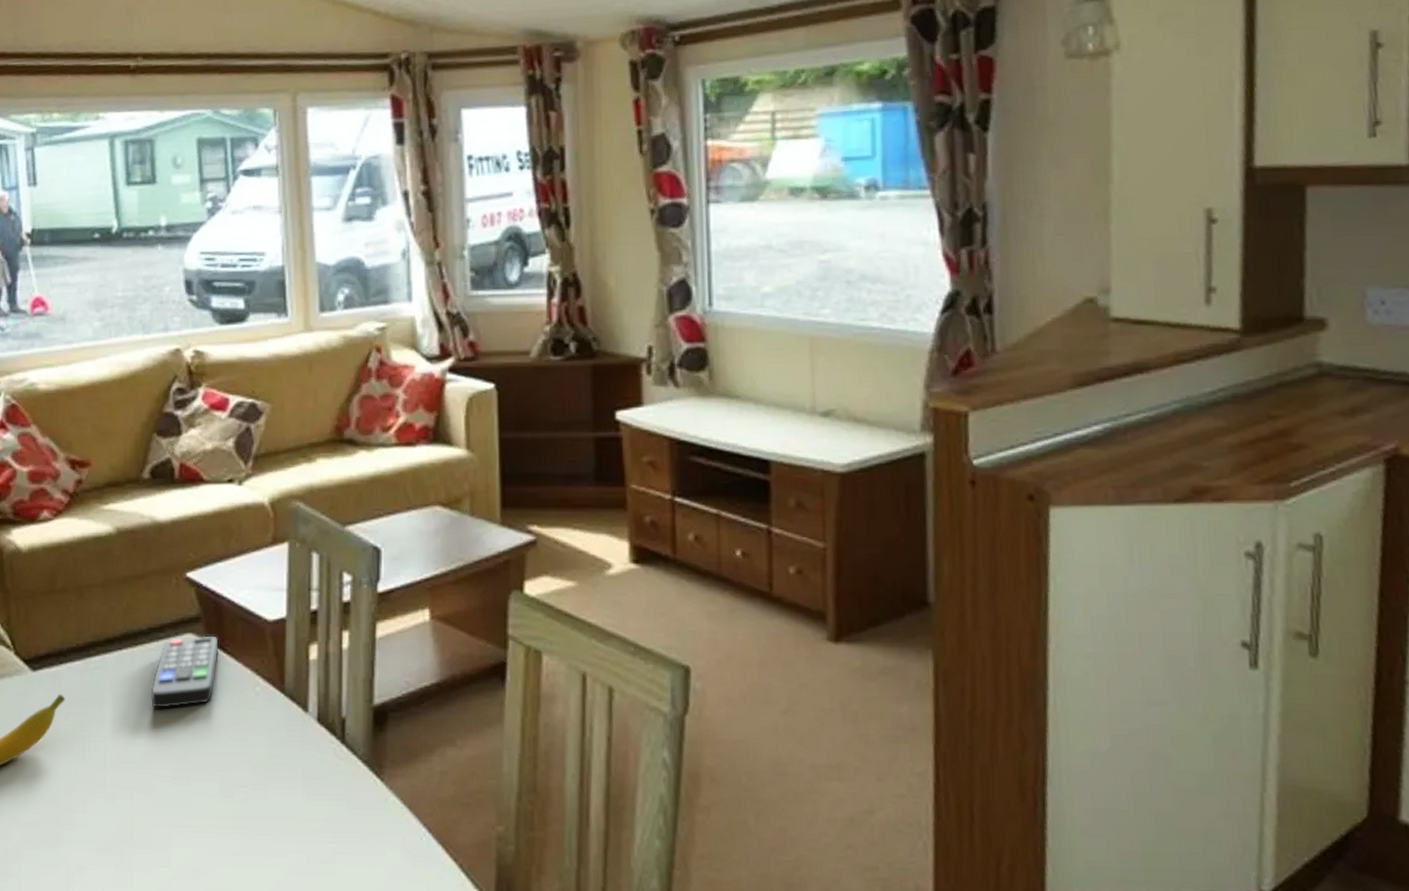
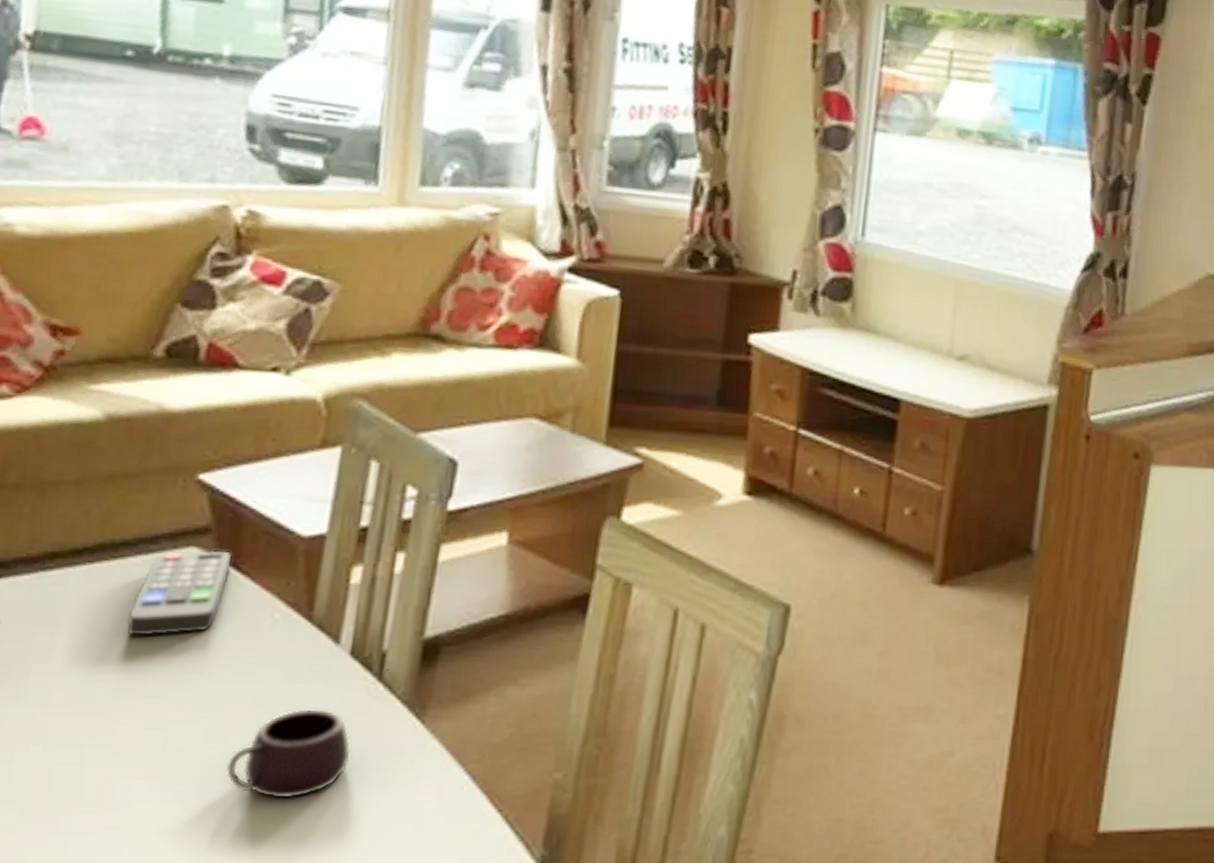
mug: none [236,768,329,846] -> present [225,709,351,799]

